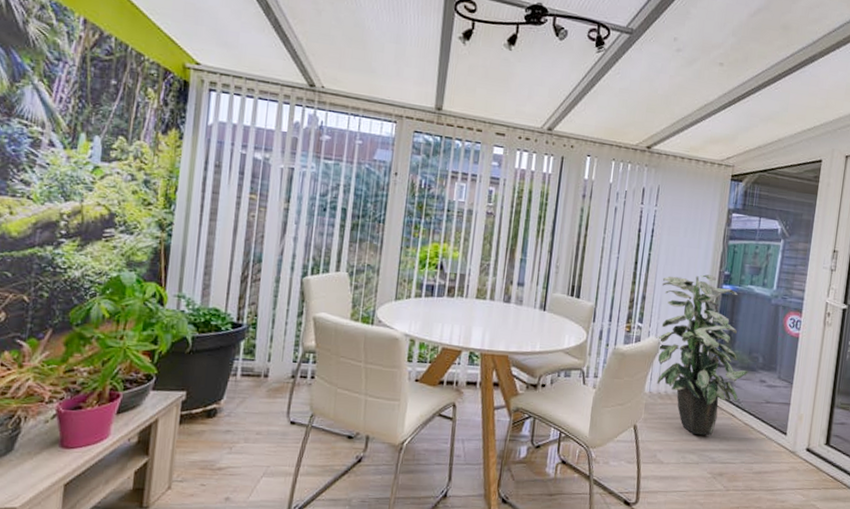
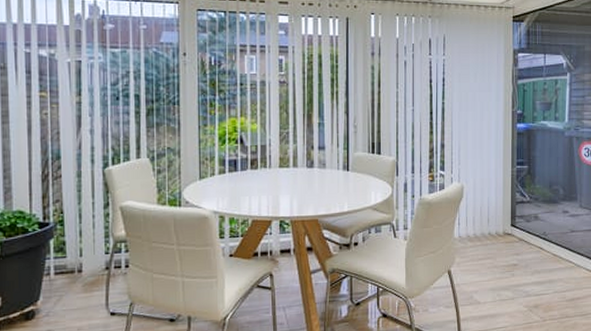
indoor plant: present [656,274,749,435] -> none [458,116,551,271]

